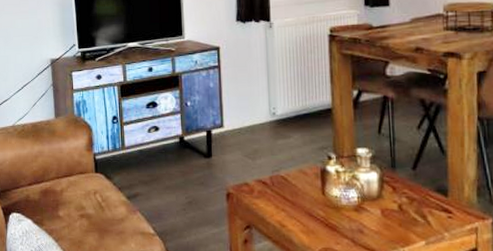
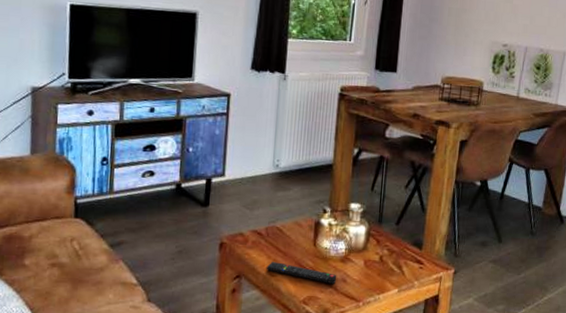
remote control: none [275,211,353,235] -> present [266,261,337,284]

